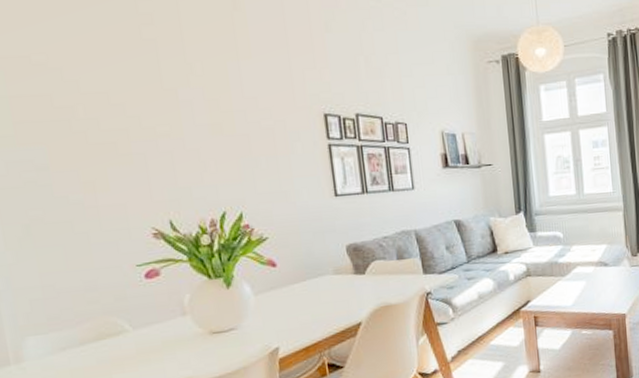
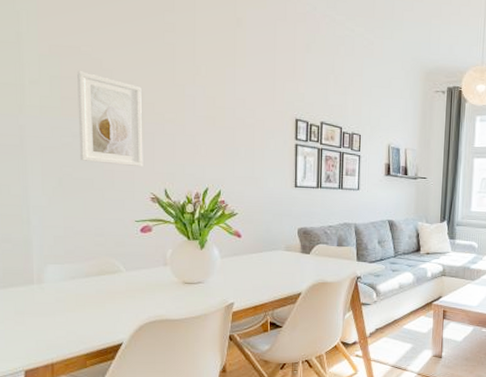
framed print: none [30,86,137,200] -> present [77,71,143,168]

